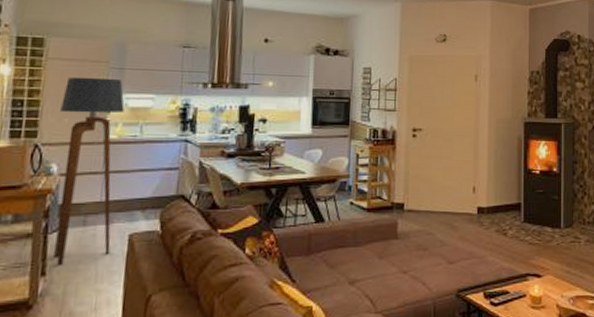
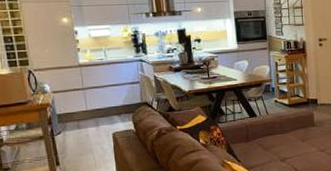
floor lamp: present [54,76,125,265] -> none [40,14,101,157]

